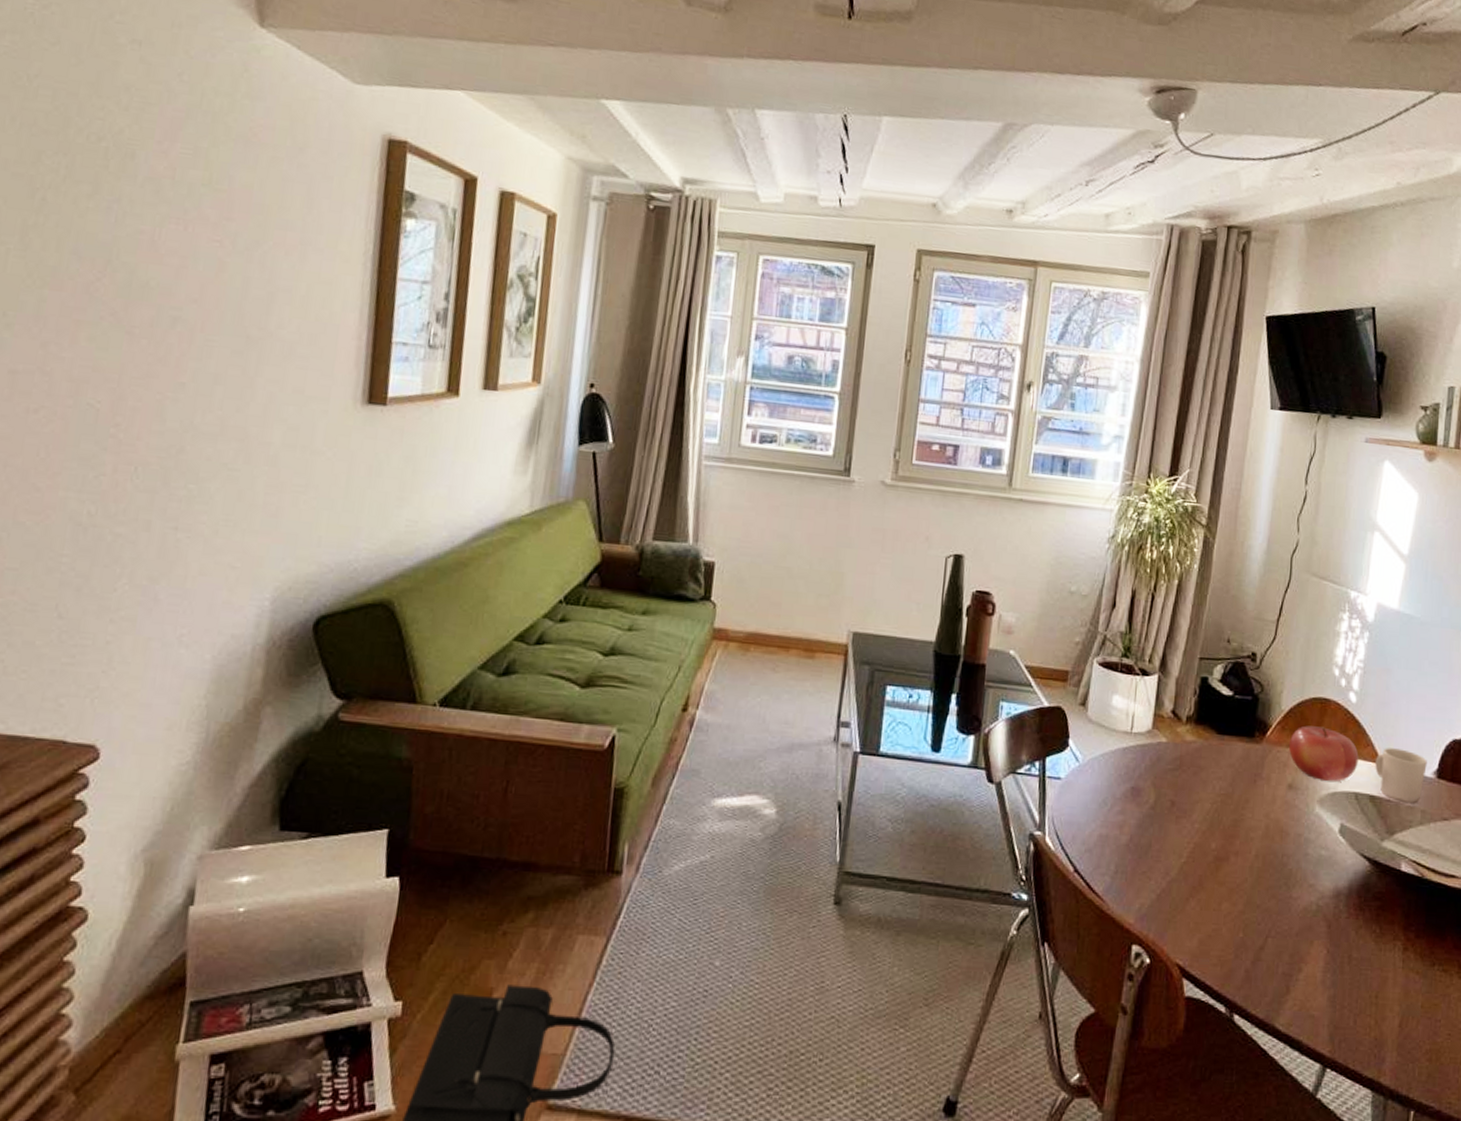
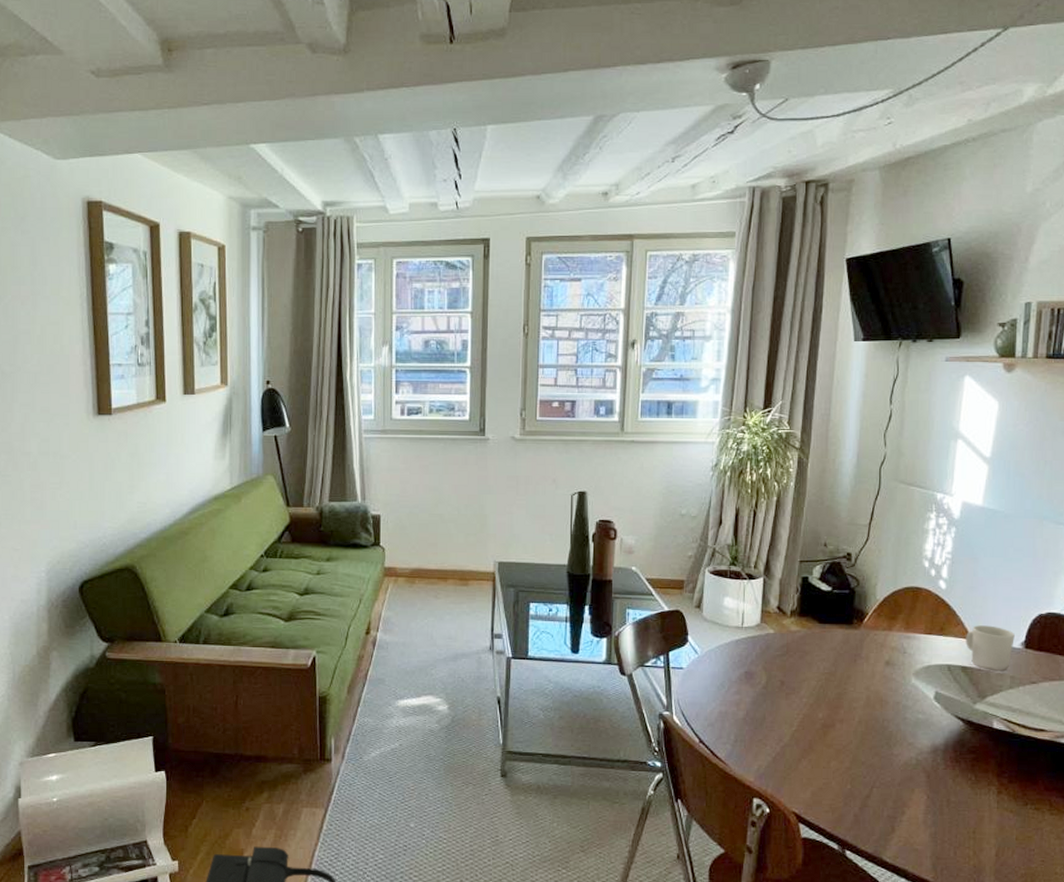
fruit: present [1288,725,1359,783] -> none [884,611,950,658]

